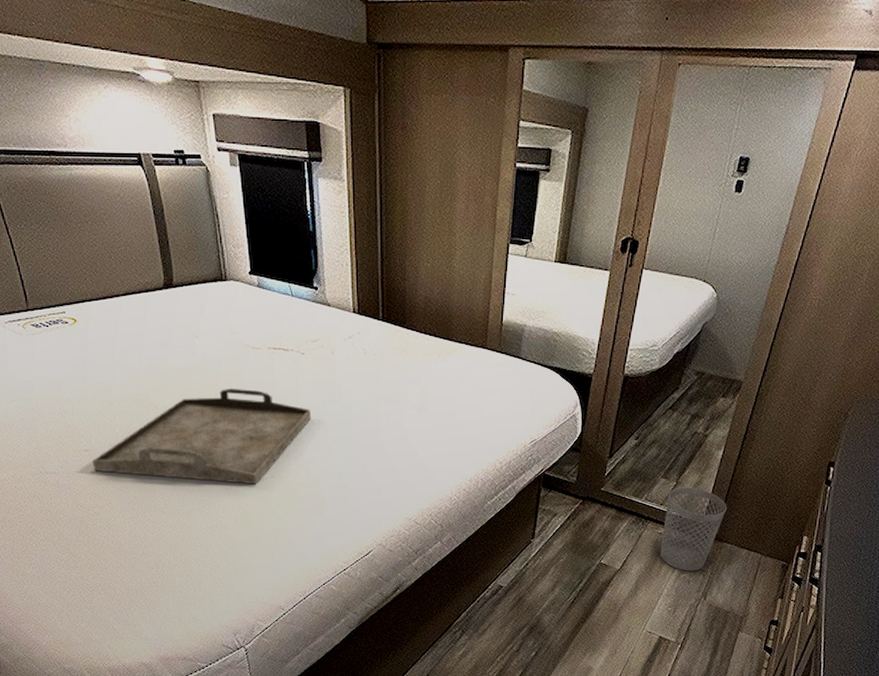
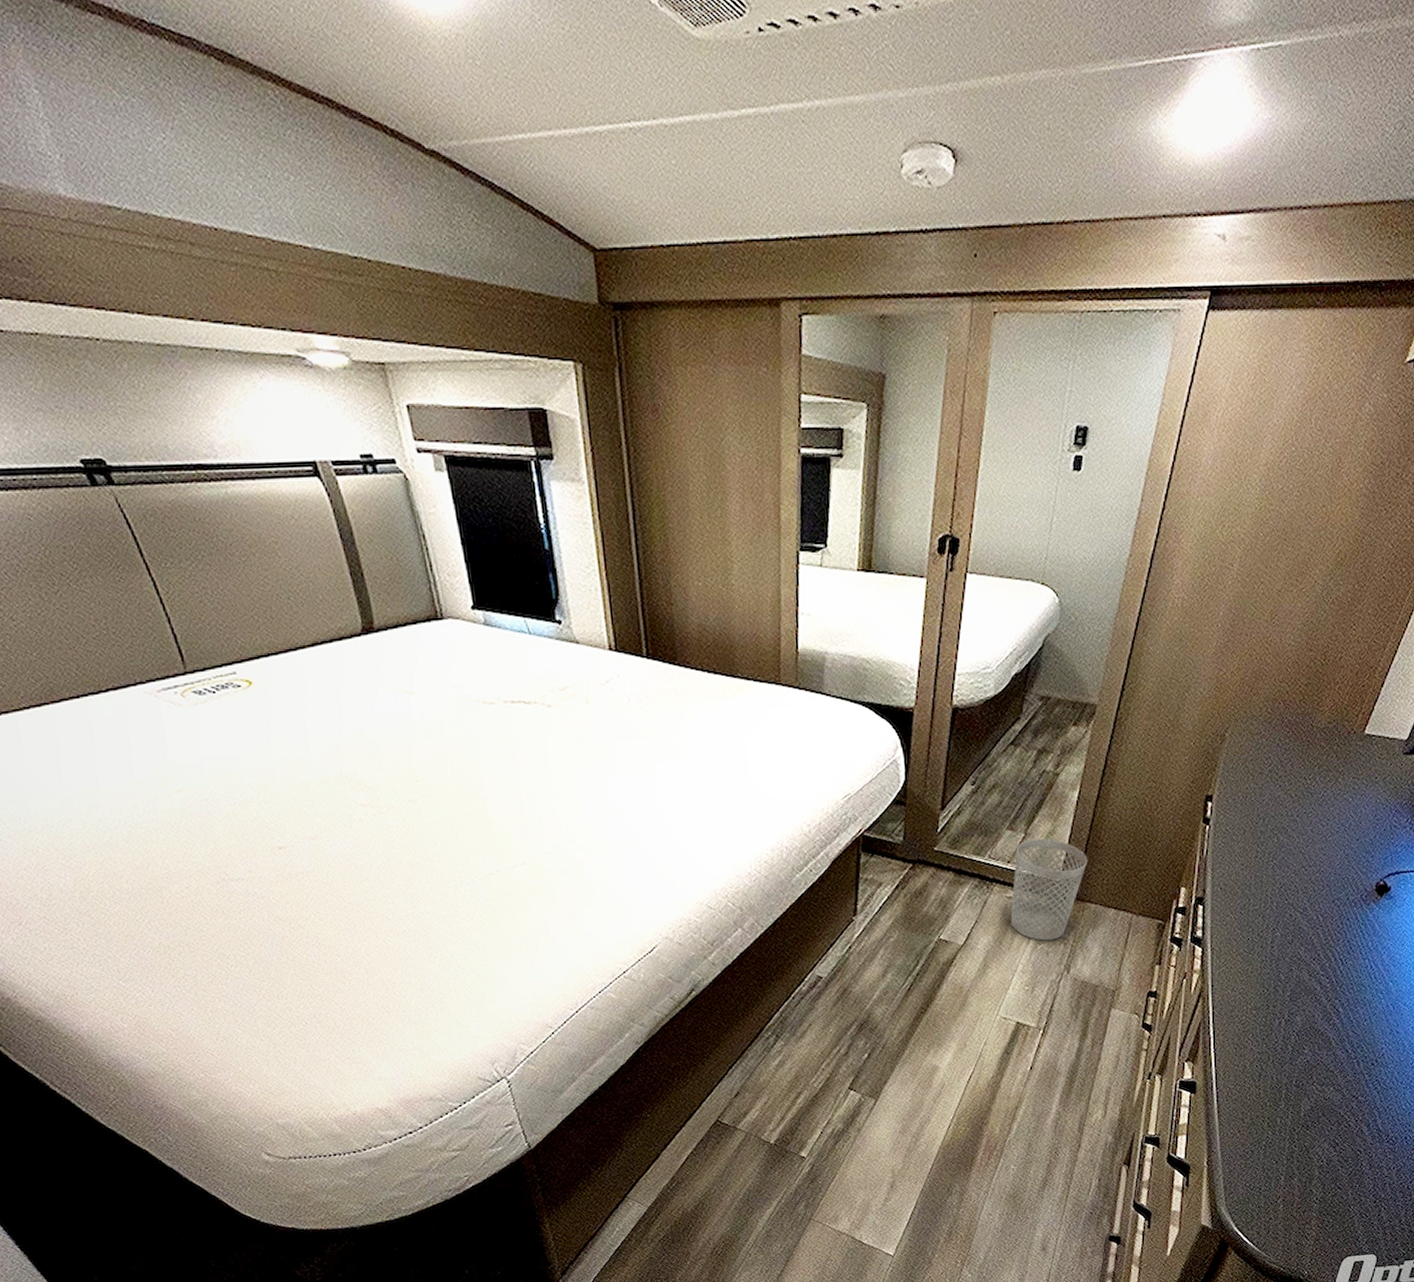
serving tray: present [92,388,311,485] -> none [289,755,566,876]

